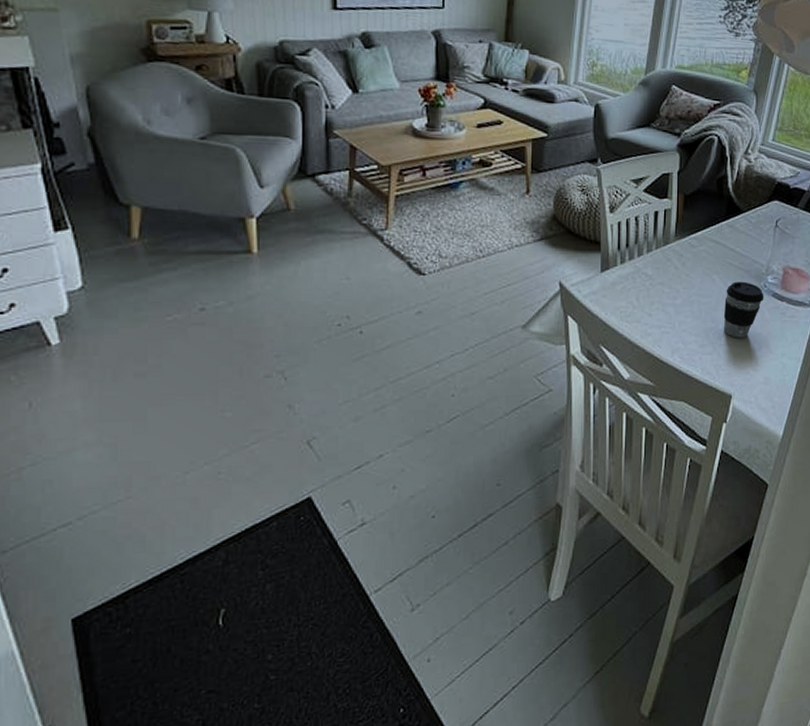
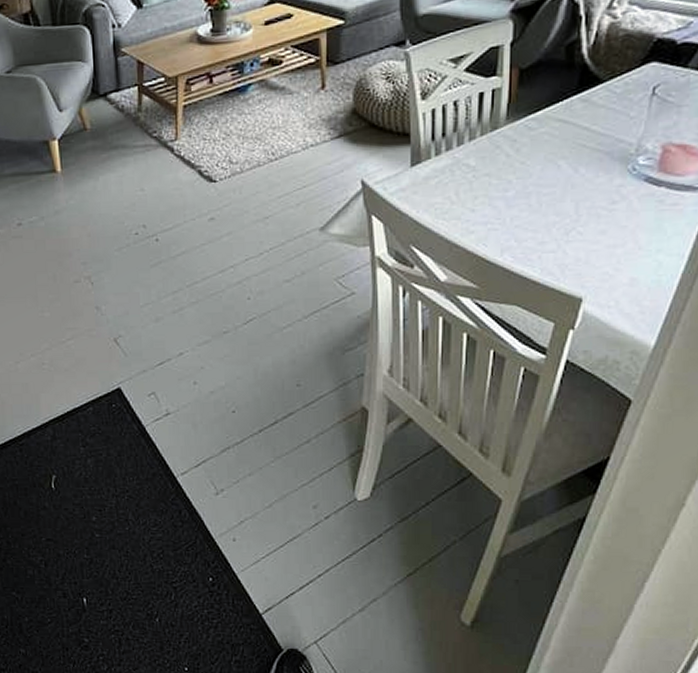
coffee cup: present [723,281,764,338] -> none [571,165,633,233]

